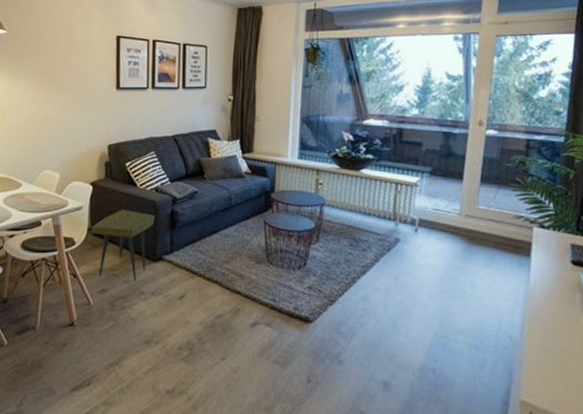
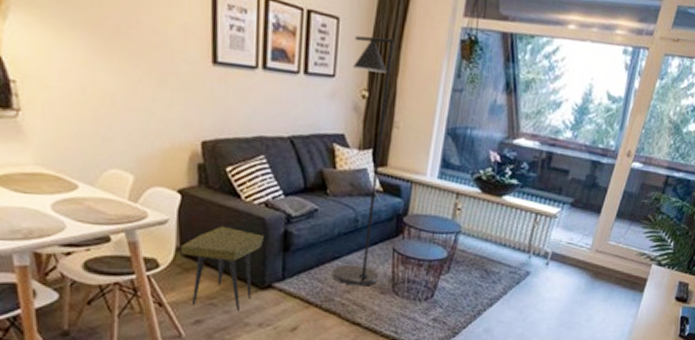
floor lamp: none [212,54,254,257] -> present [332,36,394,286]

